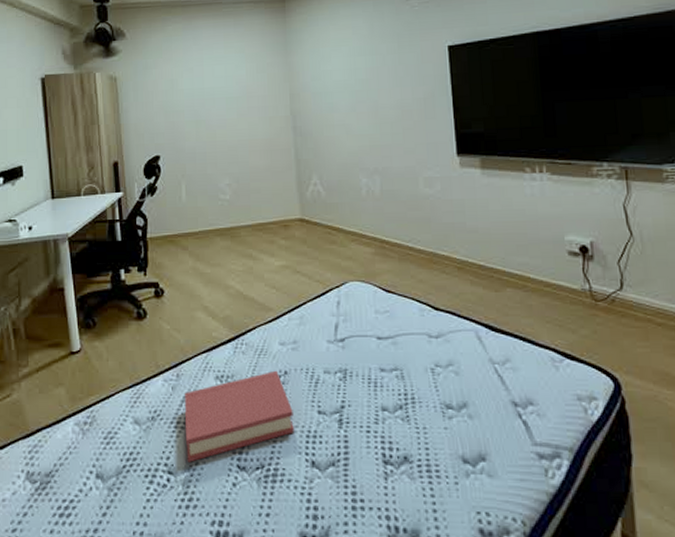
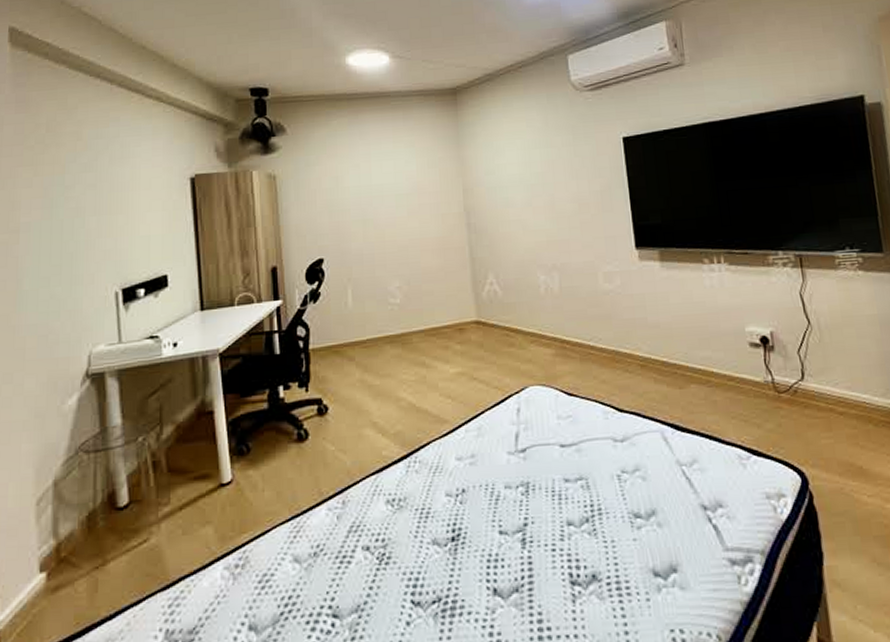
hardback book: present [185,370,294,462] -> none [352,488,474,602]

